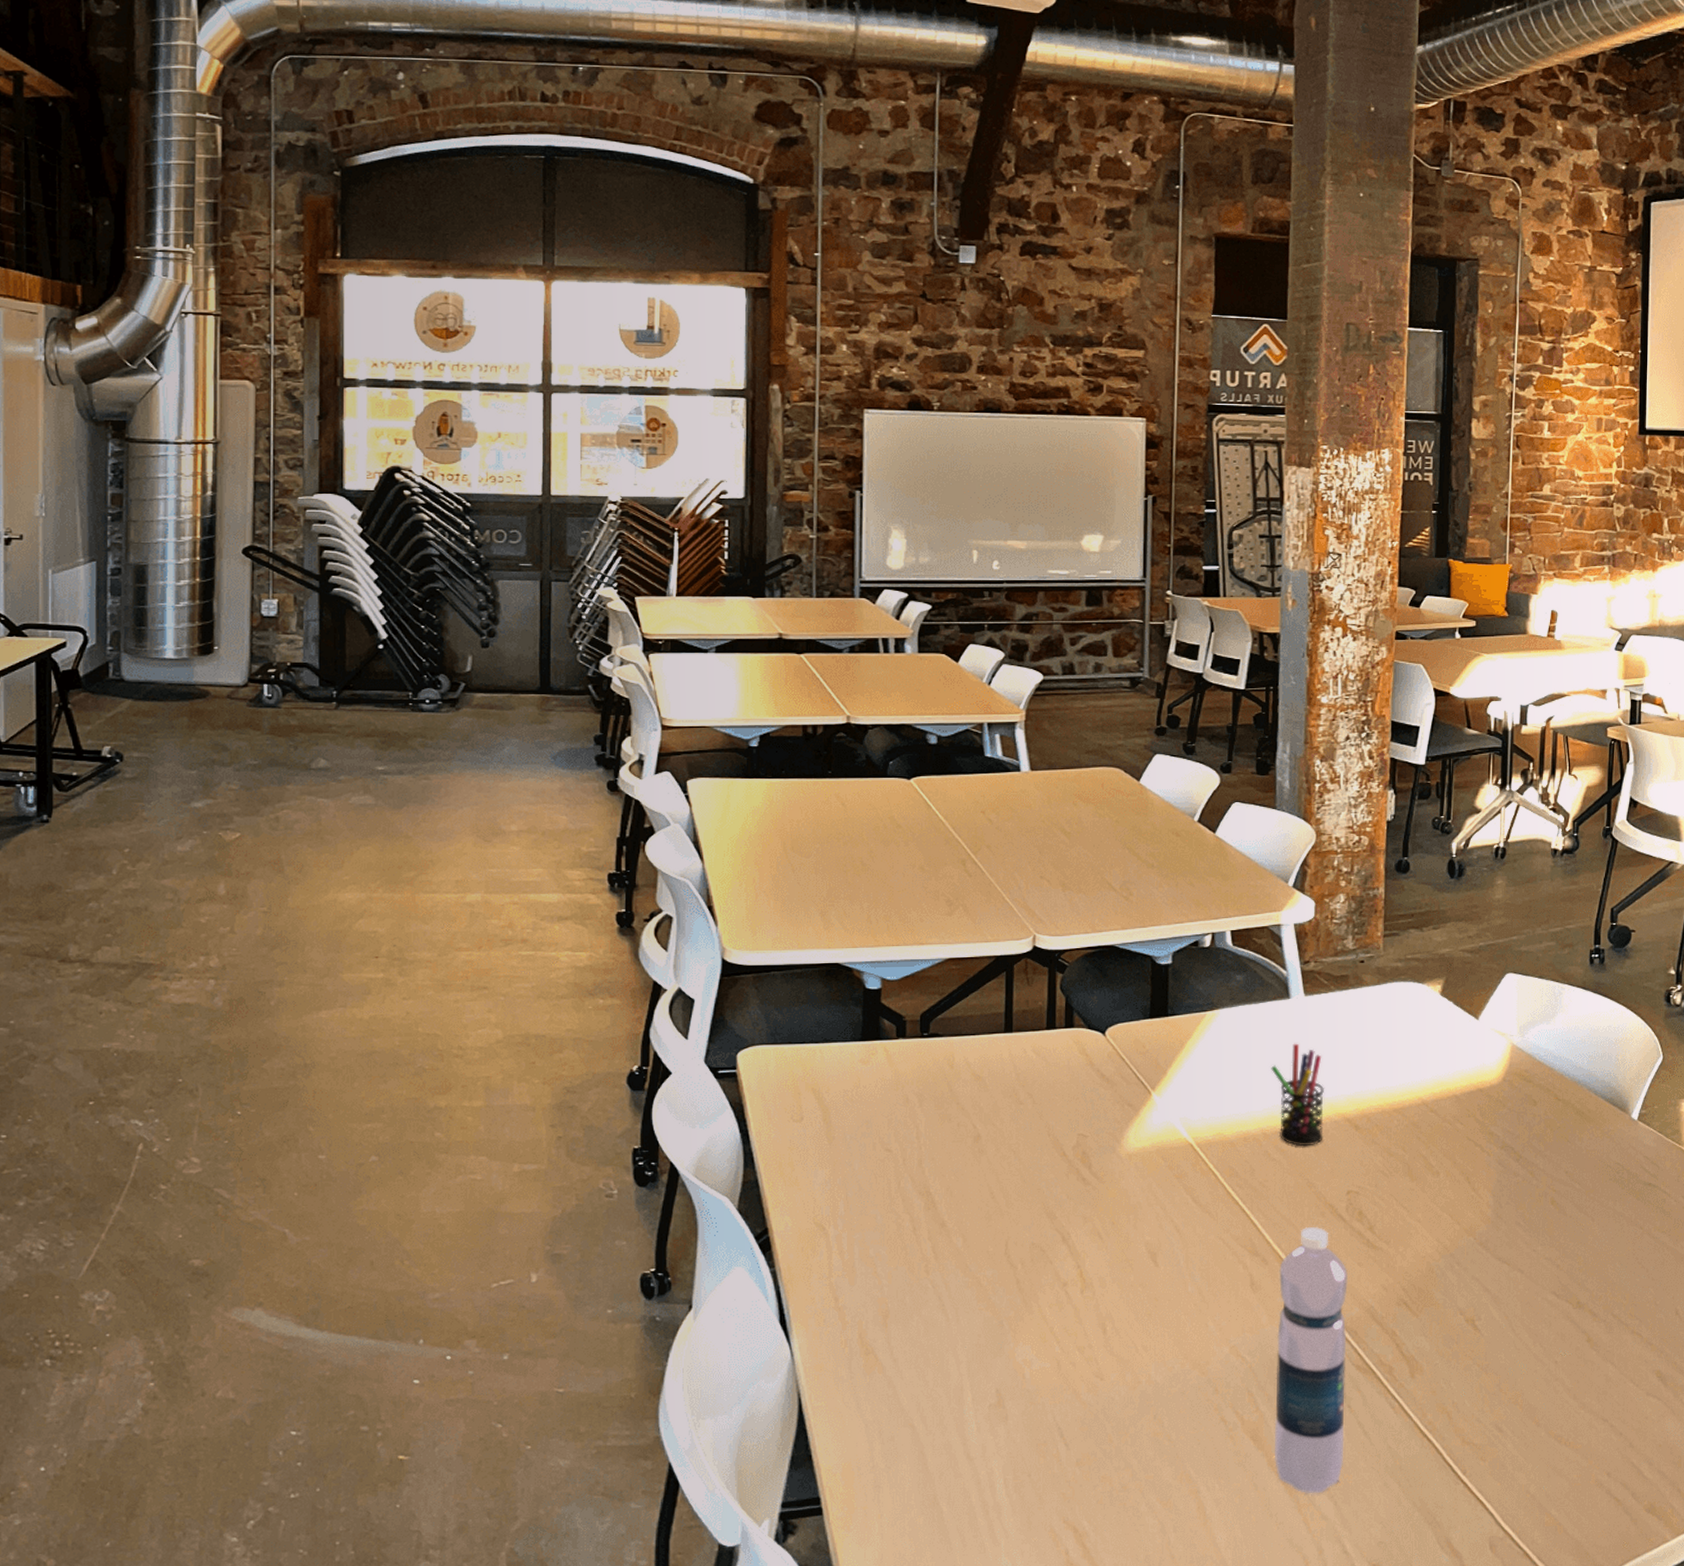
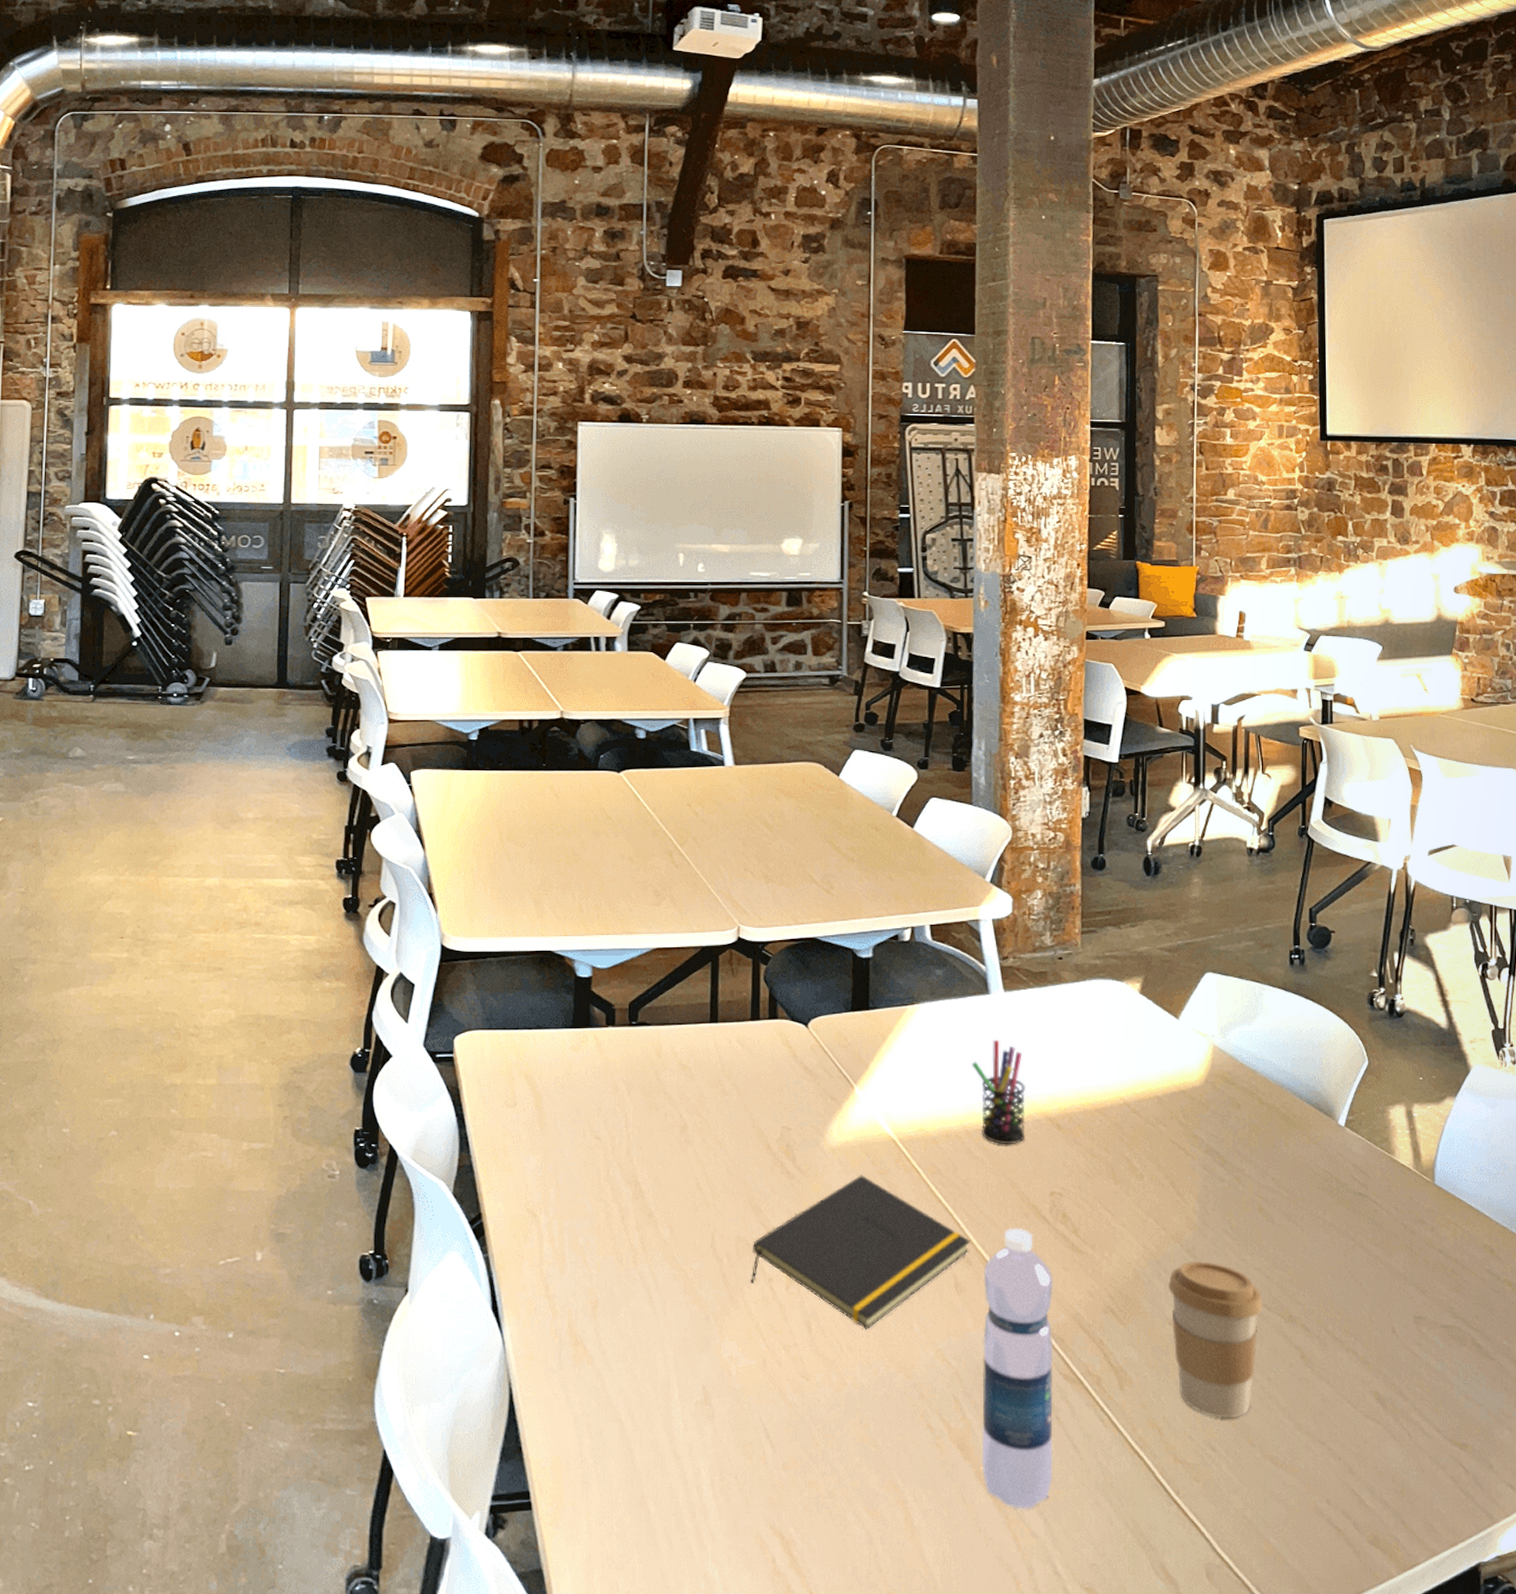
notepad: none [1045,1179,1267,1330] -> present [750,1175,970,1330]
coffee cup: none [1461,1252,1552,1401] -> present [1168,1260,1263,1419]

